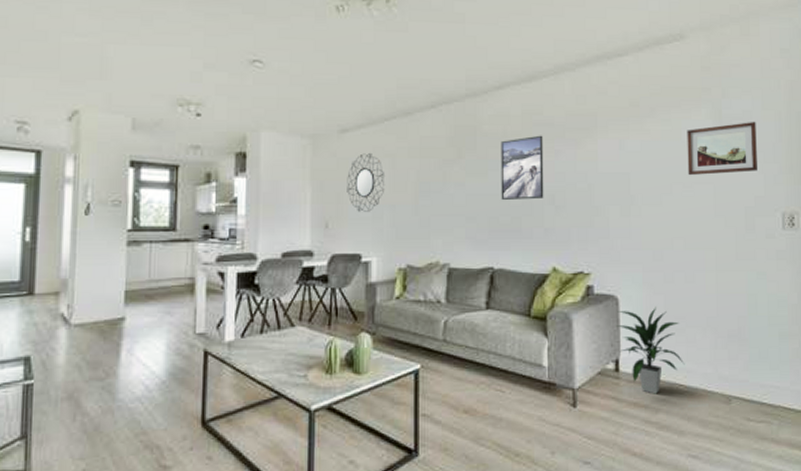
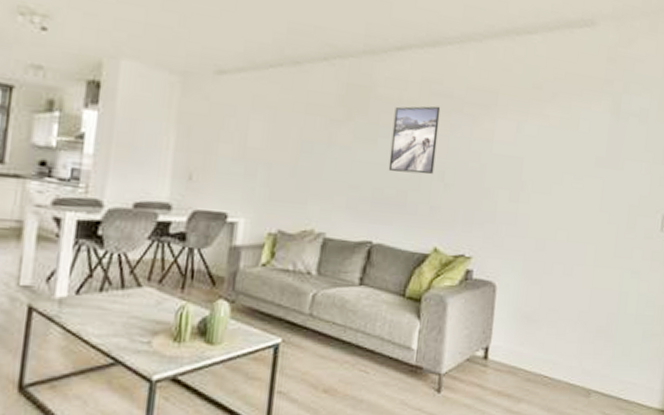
home mirror: present [347,153,384,212] -> none [217,100,263,167]
indoor plant: present [616,306,685,394] -> none [490,296,552,384]
wall art: present [687,121,757,176] -> none [580,120,651,171]

